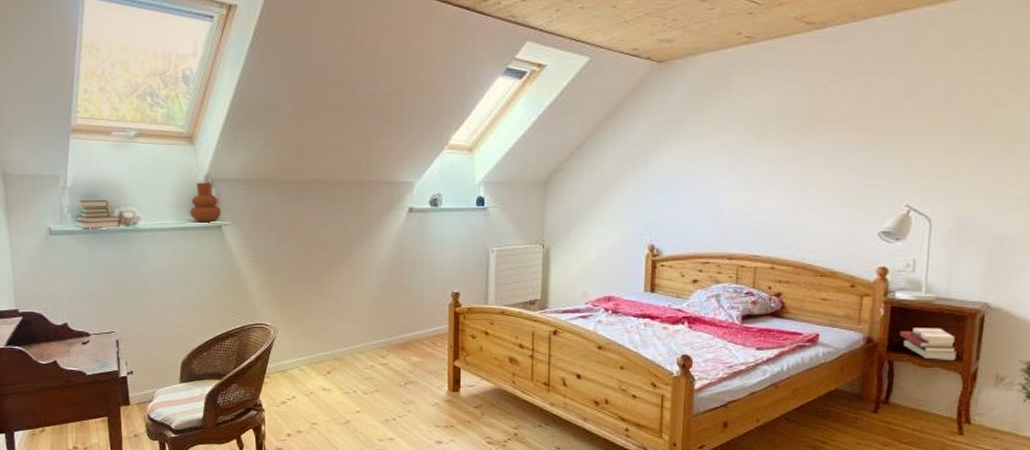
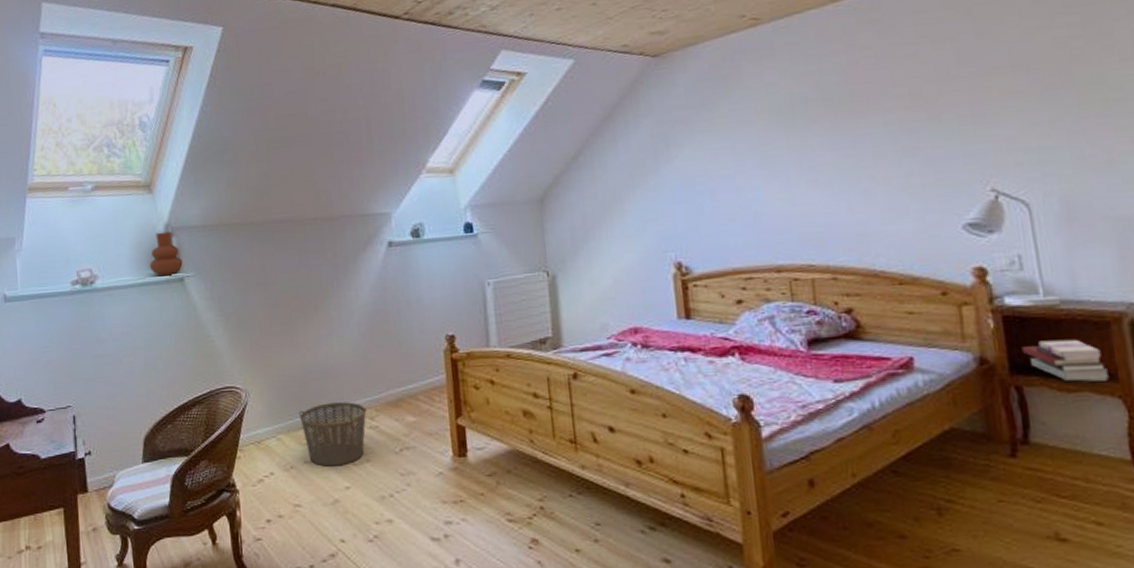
books: present [73,199,120,229] -> none [29,259,77,293]
basket: none [320,342,380,394] -> present [298,402,368,467]

